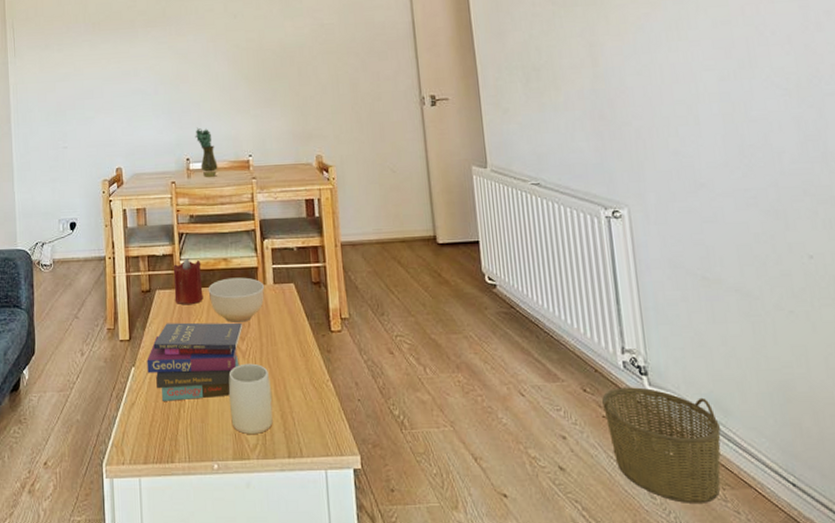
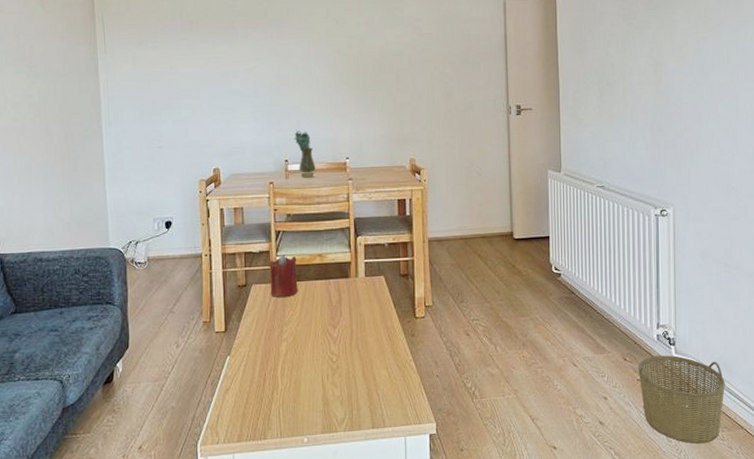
books: present [146,322,242,401] -> none [242,312,334,386]
bowl: present [208,277,265,322] -> none [303,271,357,312]
mug: present [228,363,273,435] -> none [319,348,360,411]

